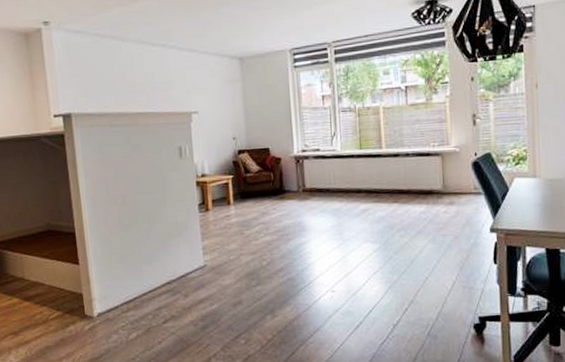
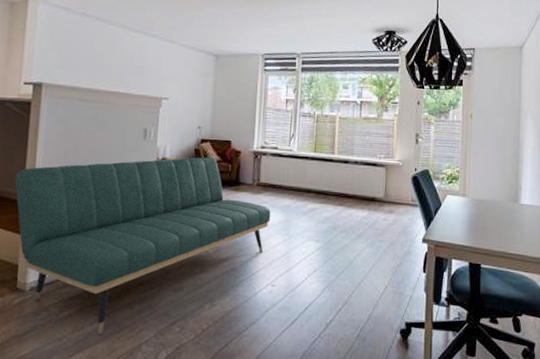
sofa: none [63,168,322,352] -> present [15,157,271,334]

